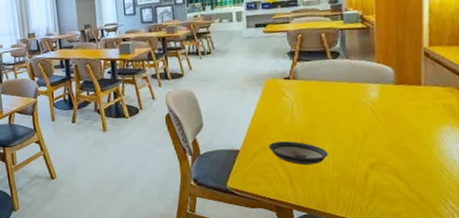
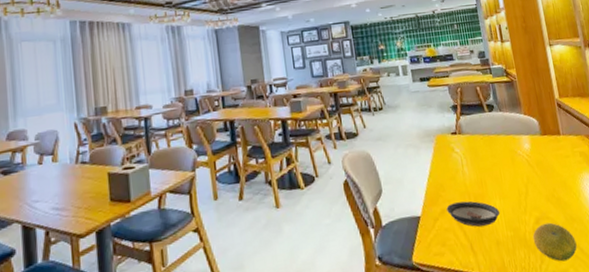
fruit: none [363,169,417,206] -> present [532,222,577,262]

